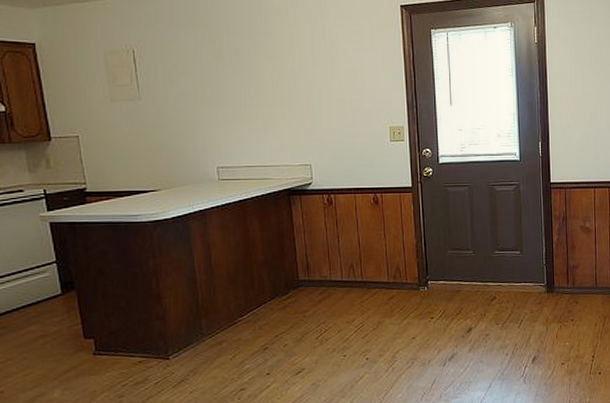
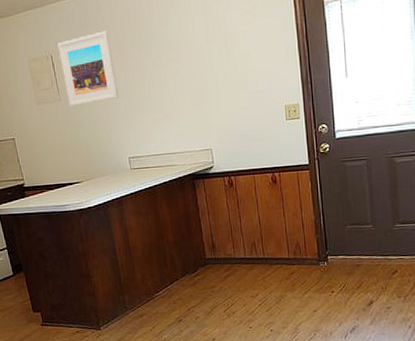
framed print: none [142,31,210,107] -> present [57,31,118,106]

